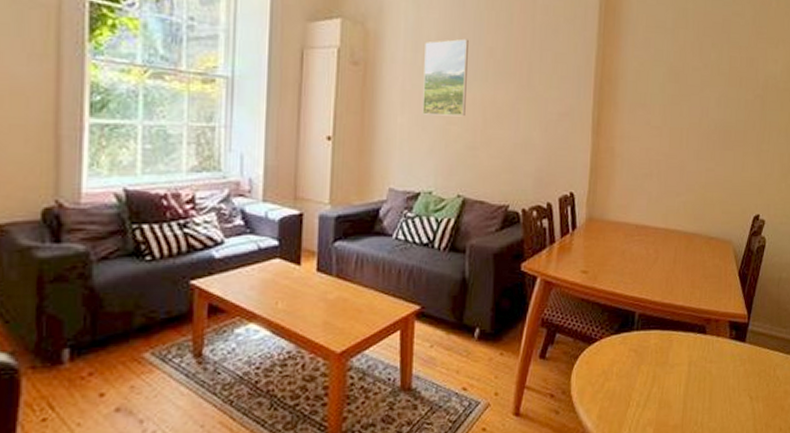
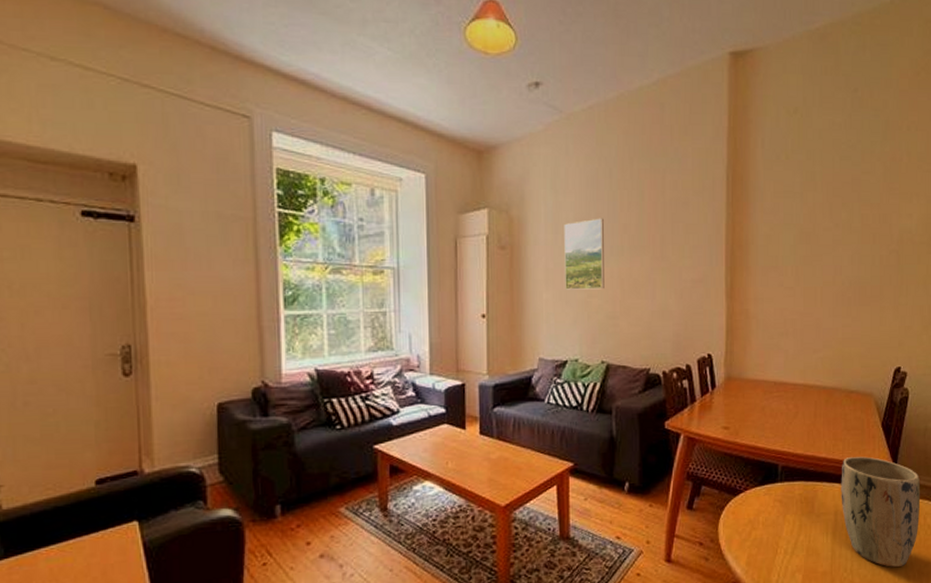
plant pot: none [695,305,772,420] -> present [841,456,921,567]

